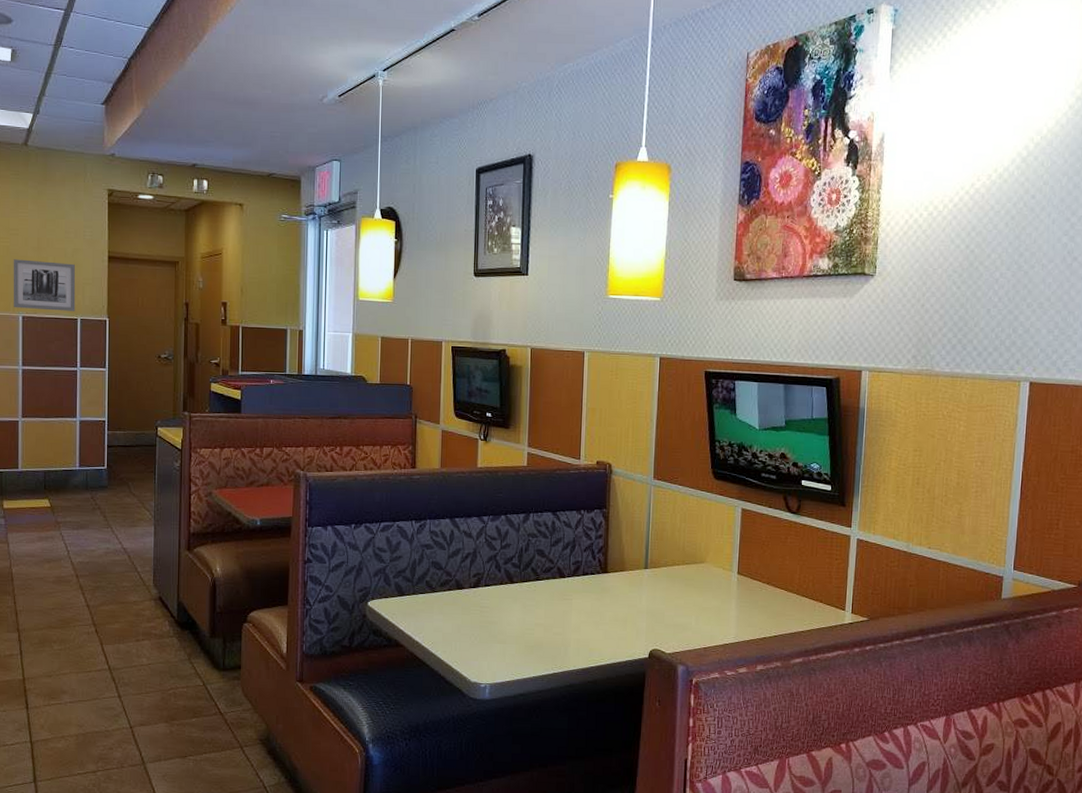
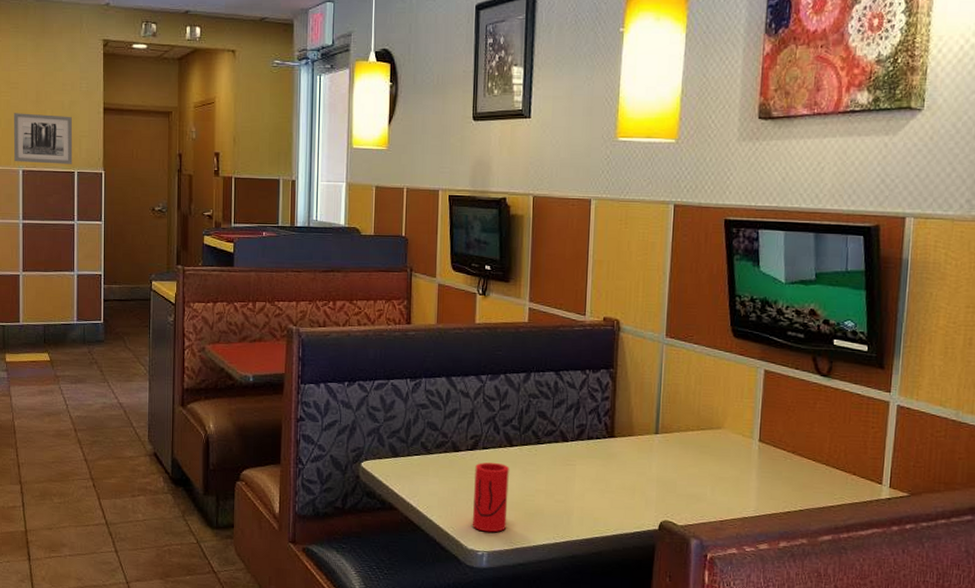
cup: none [475,598,510,665] -> present [472,462,509,533]

